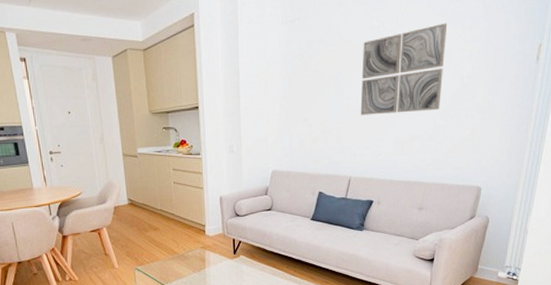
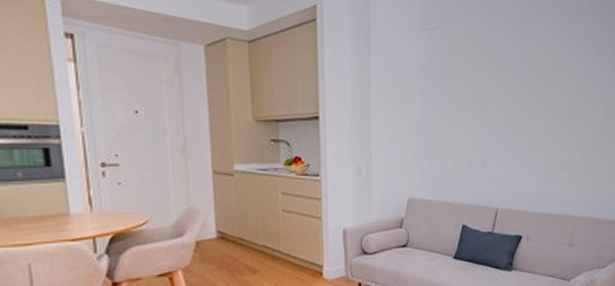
wall art: present [360,23,448,115] -> none [507,49,591,140]

